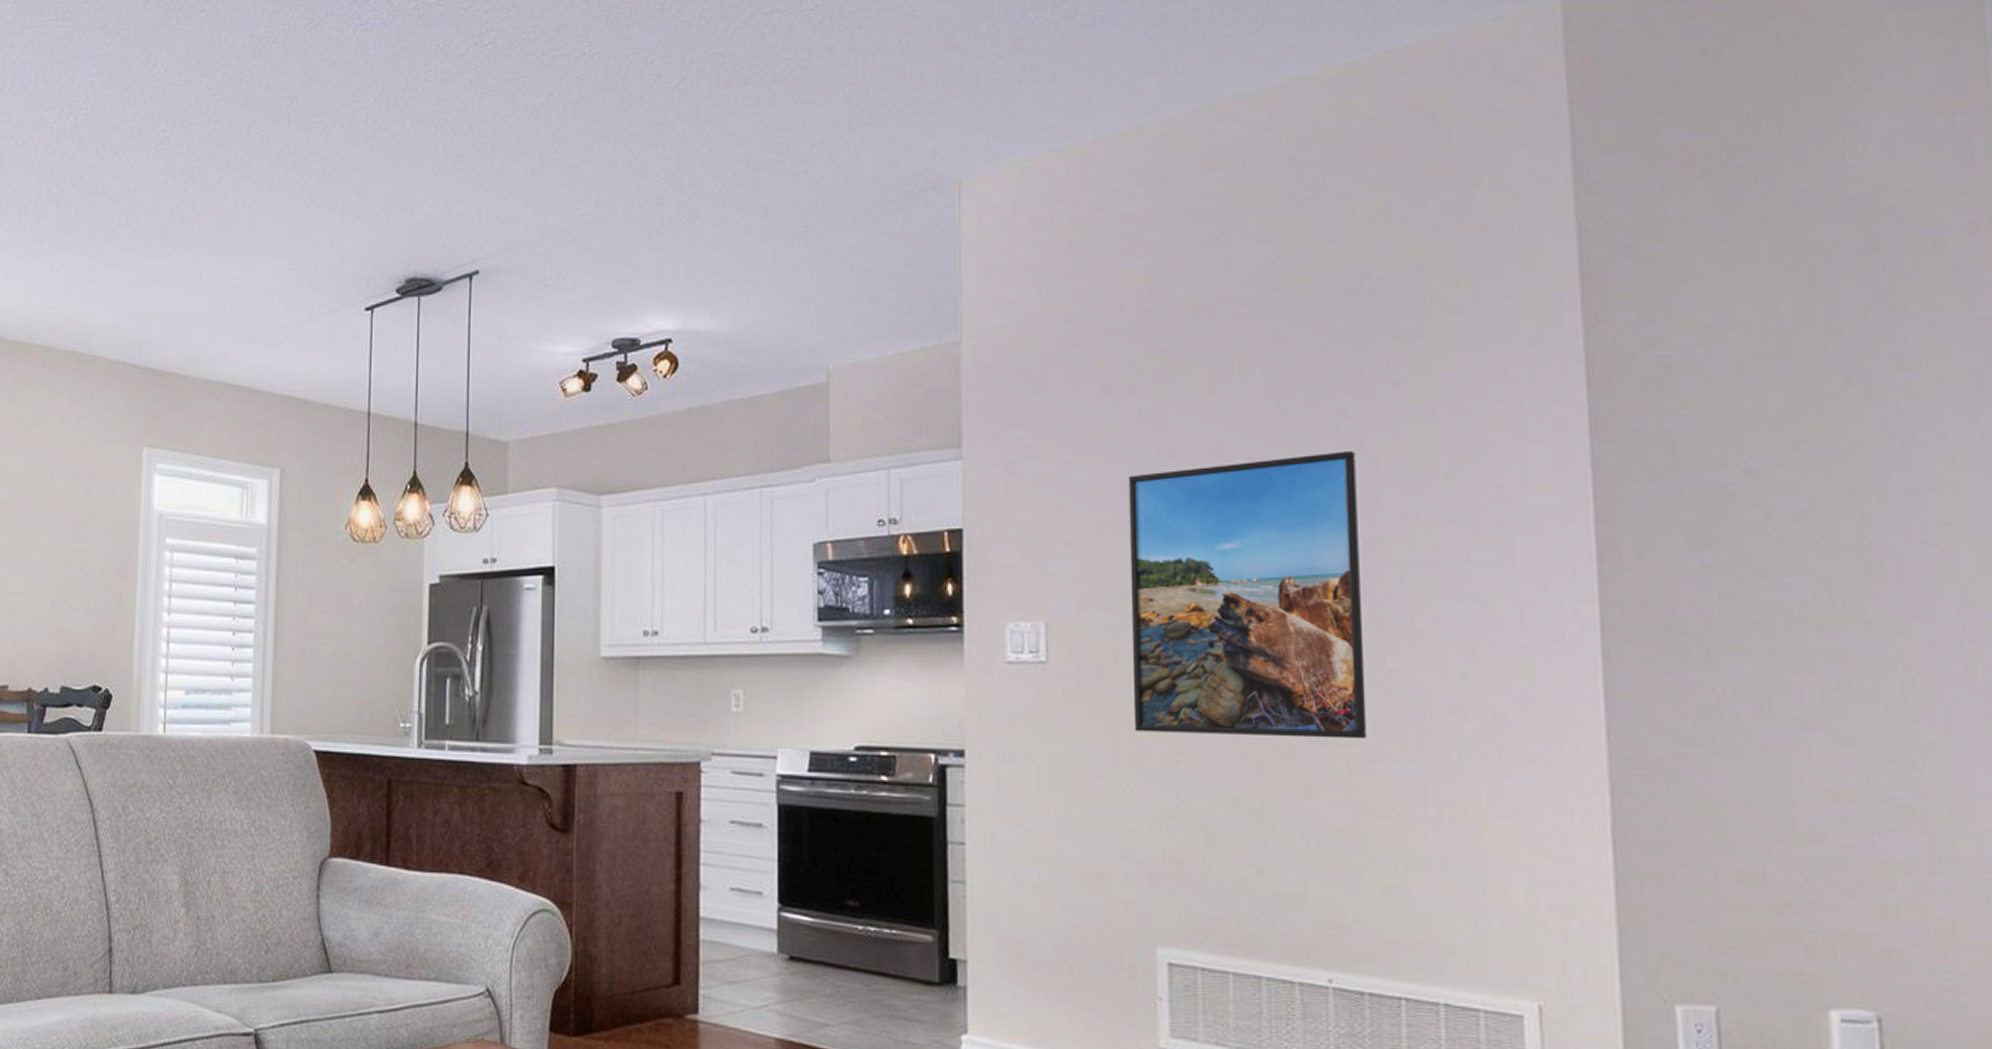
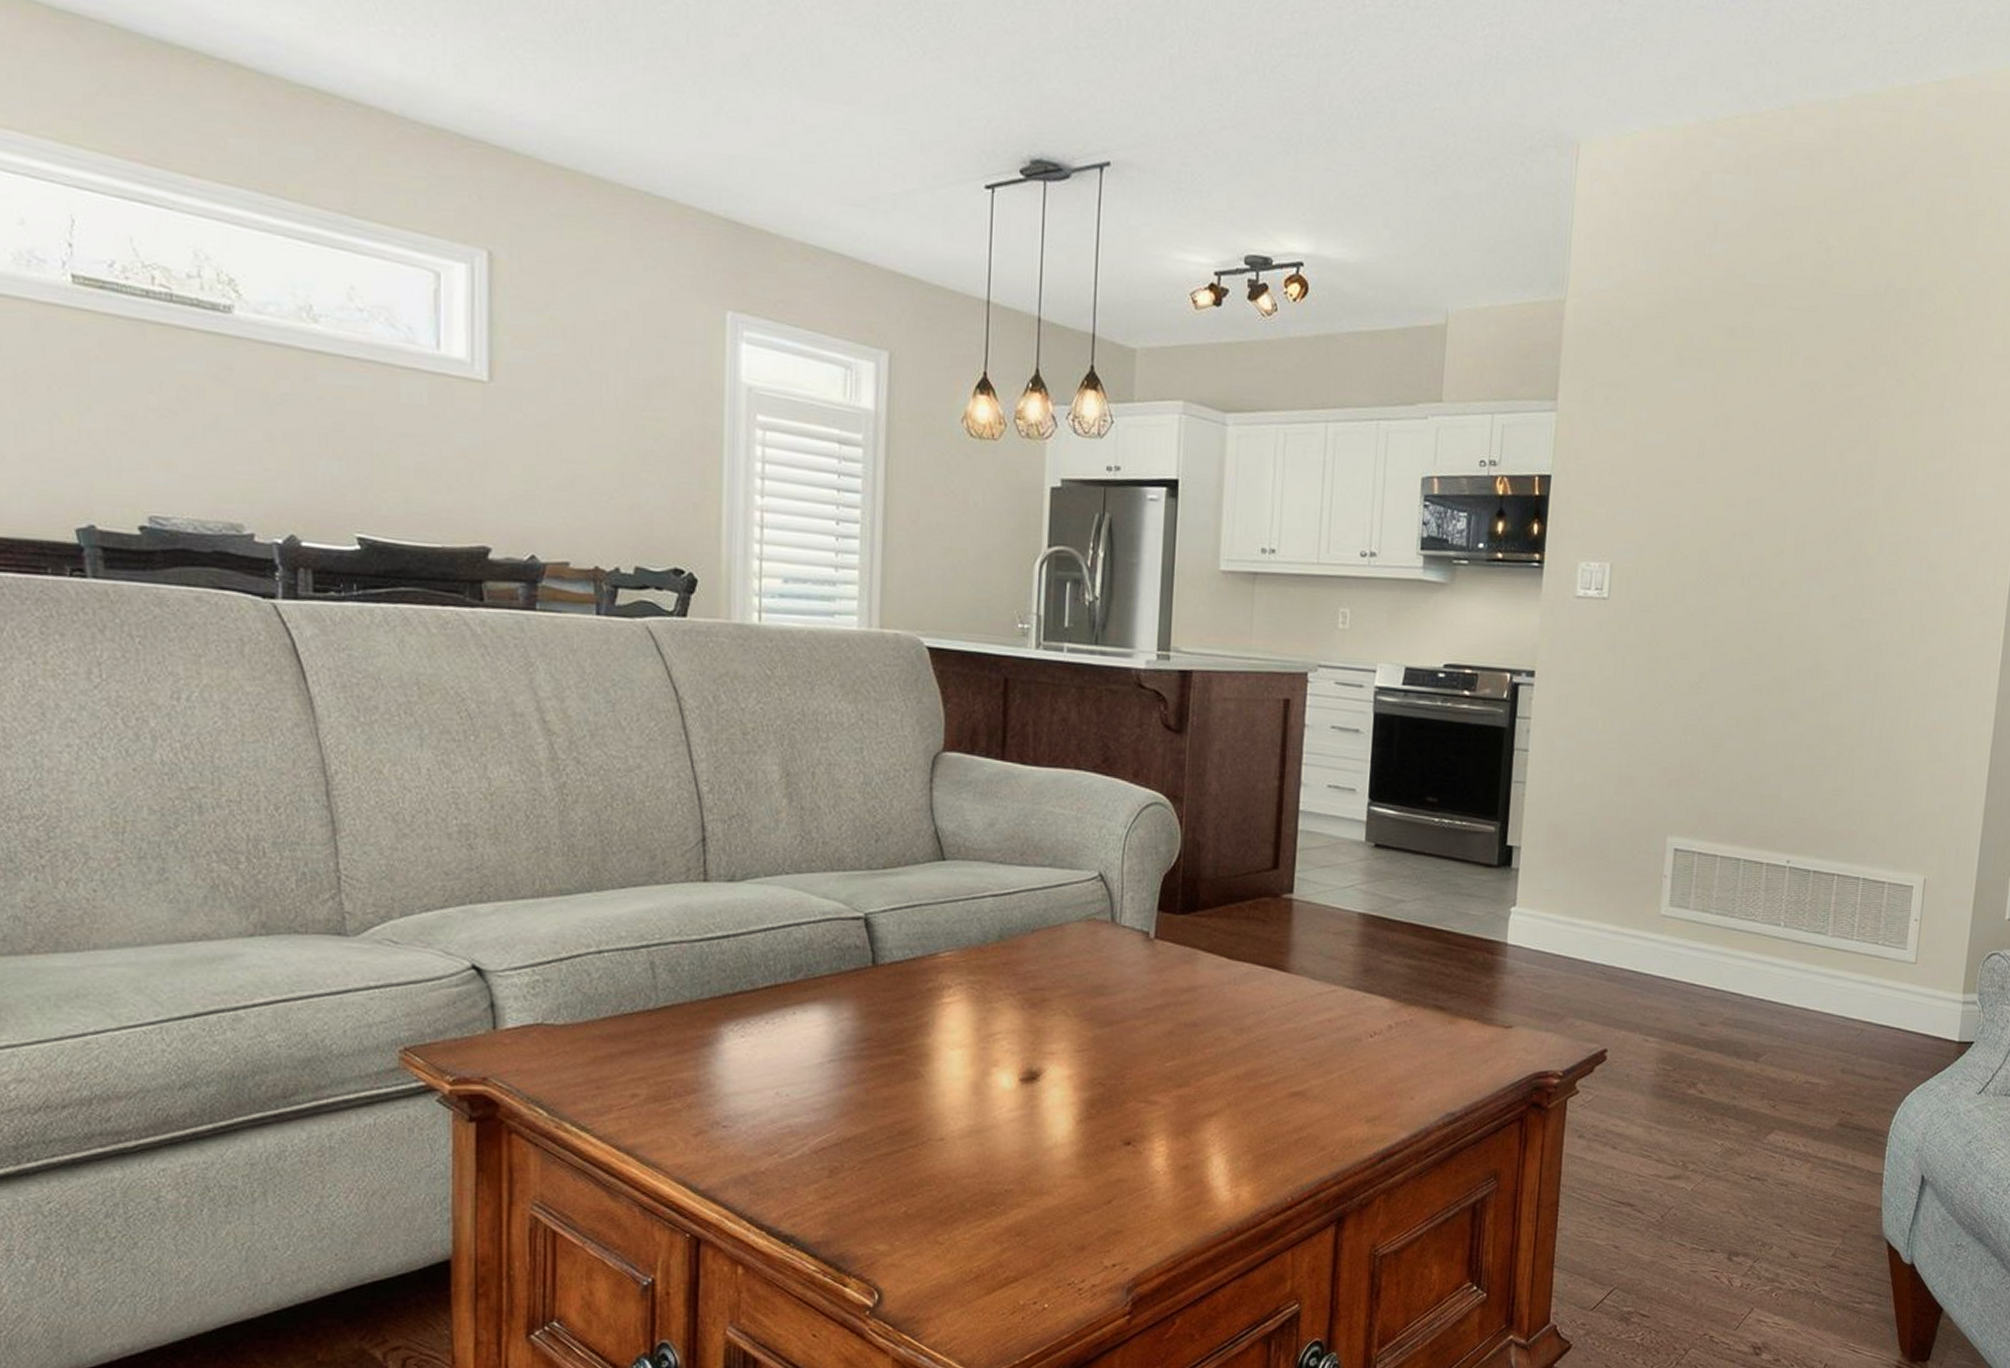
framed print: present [1128,451,1367,739] -> none [1670,435,1862,675]

